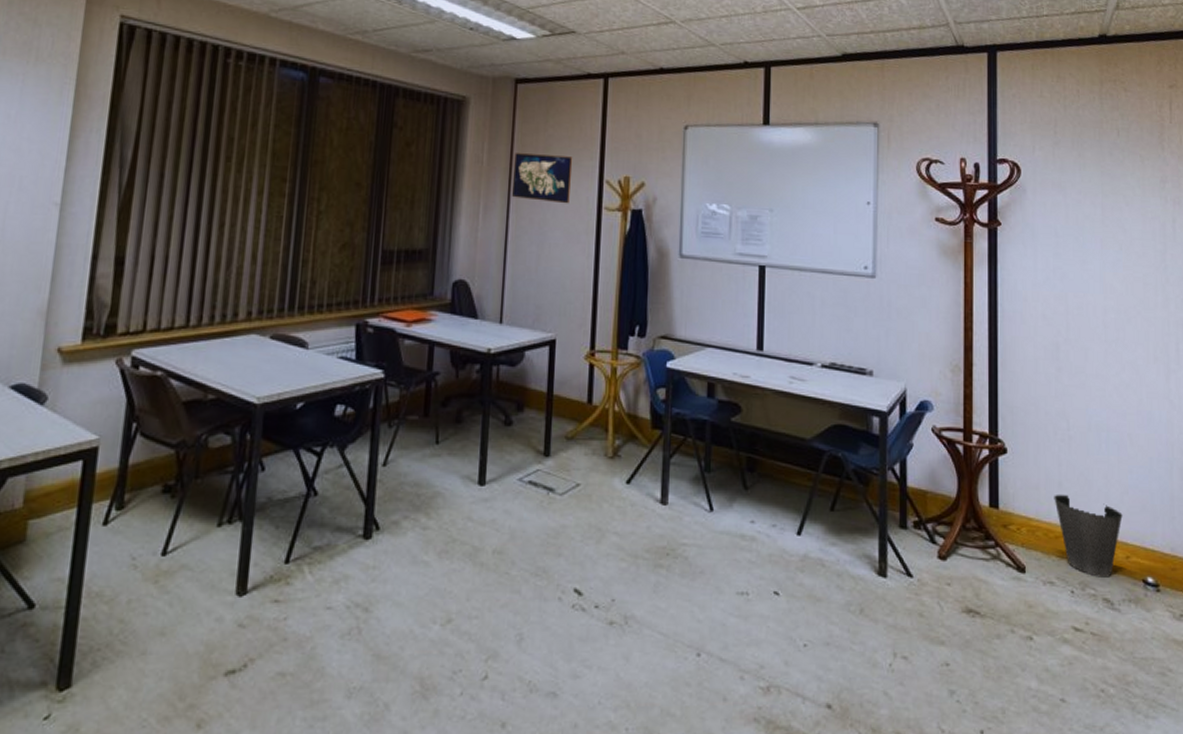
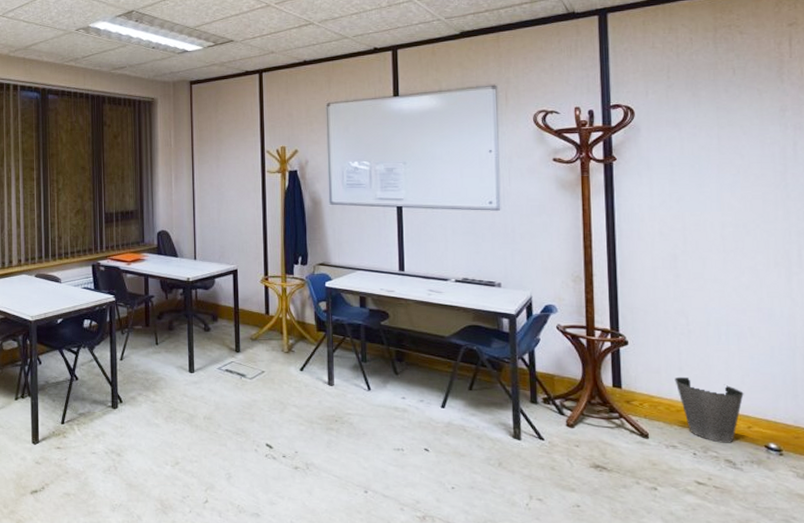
map: present [511,153,573,204] -> none [194,135,240,171]

